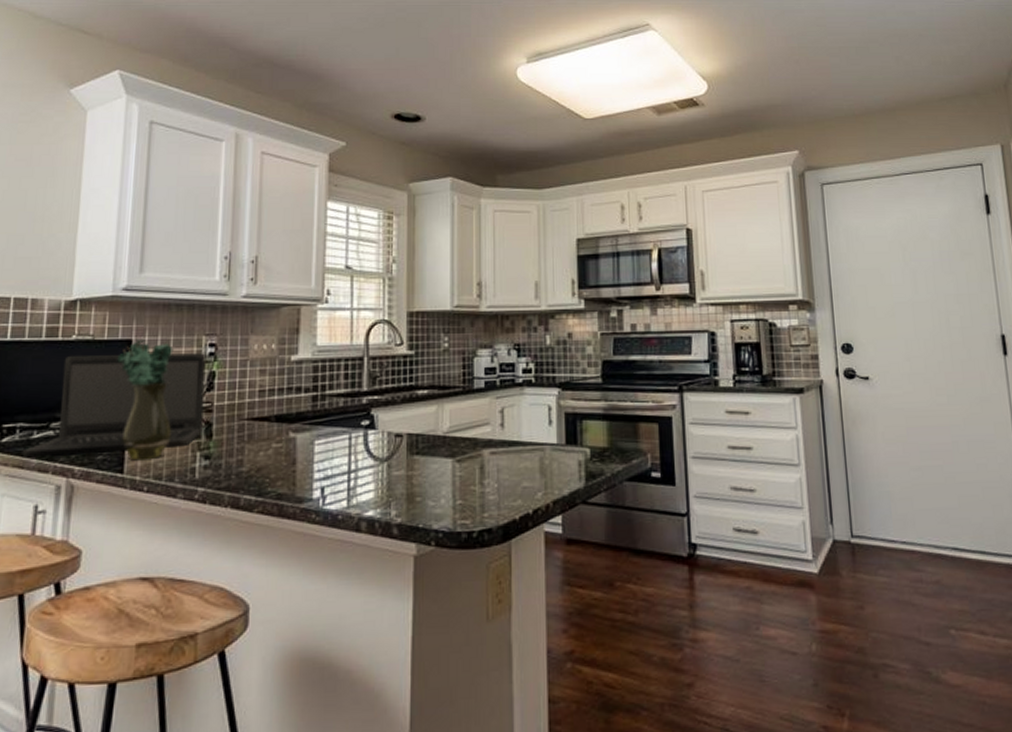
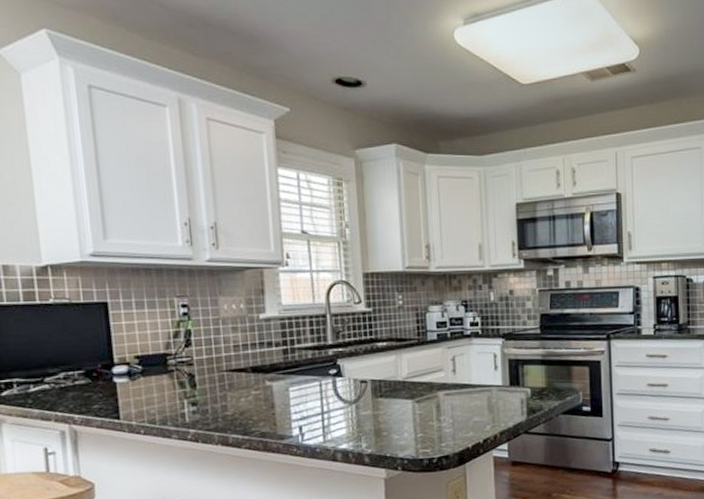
laptop: present [22,353,206,457] -> none [23,313,187,408]
vase: present [117,335,174,461] -> none [96,298,159,409]

